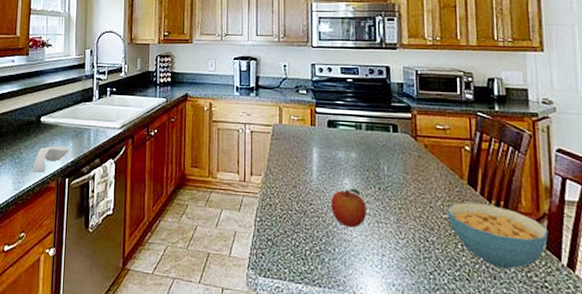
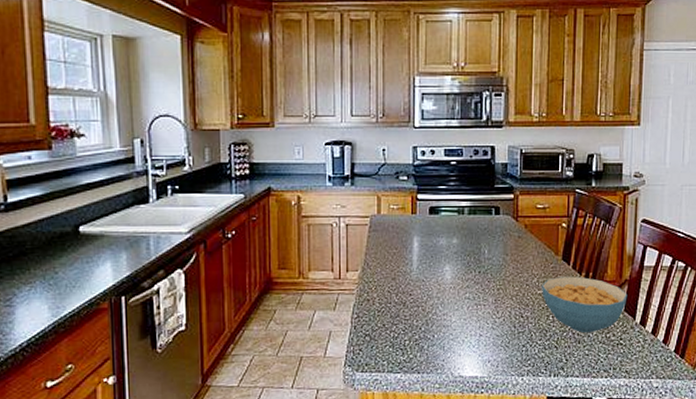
spoon rest: present [32,145,70,173] -> none [74,259,123,293]
fruit: present [331,188,367,228] -> none [431,274,467,313]

